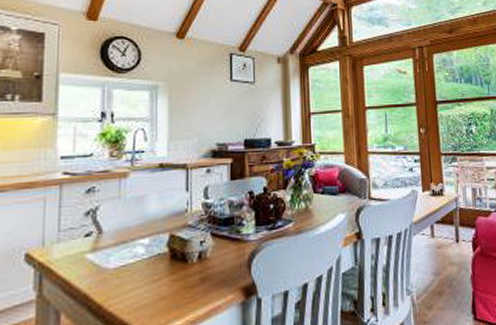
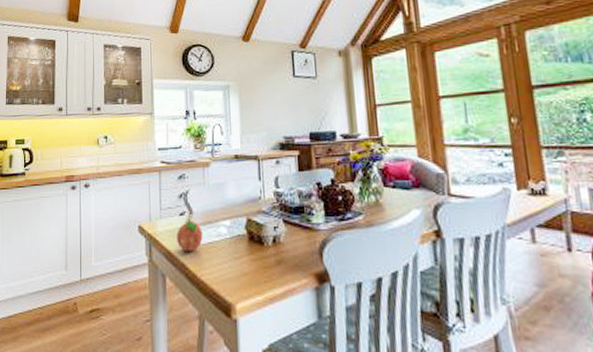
fruit: none [79,240,114,279] -> present [177,219,203,251]

